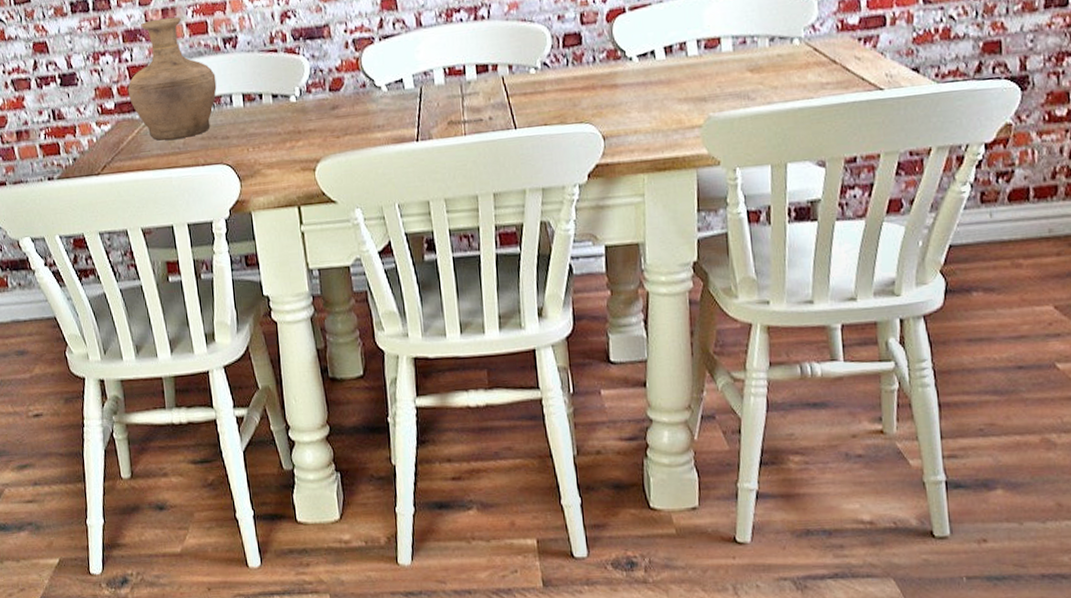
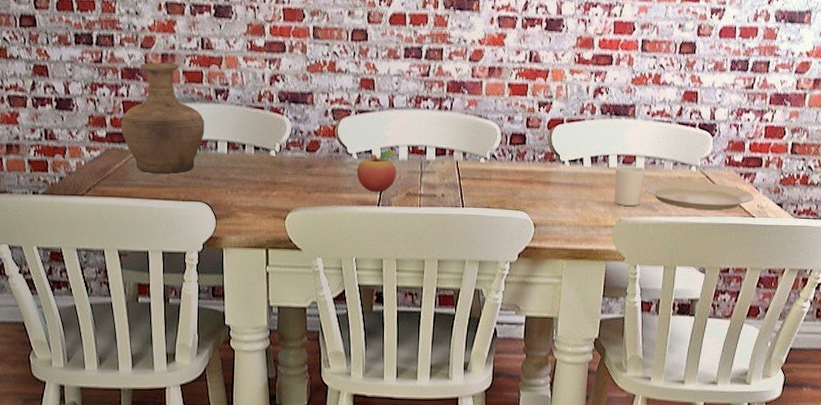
fruit: none [388,75,434,126] -> present [356,149,396,192]
mug: none [696,49,736,100] -> present [614,166,646,206]
plate: none [735,55,880,92] -> present [644,180,754,211]

